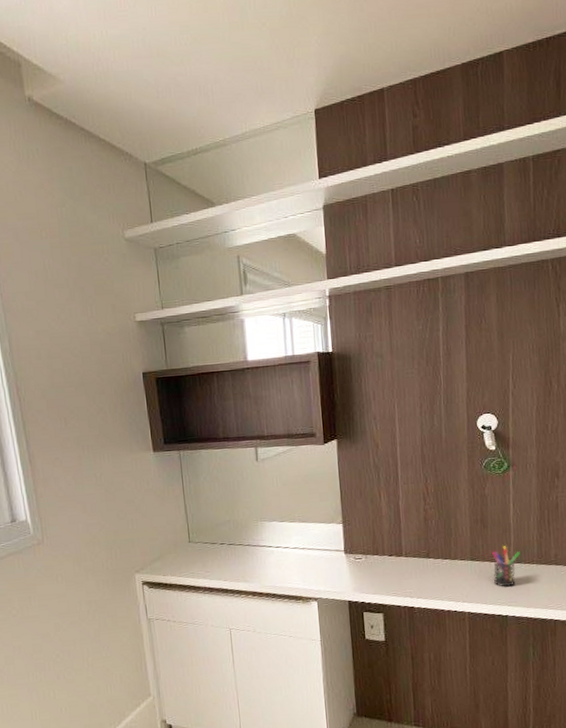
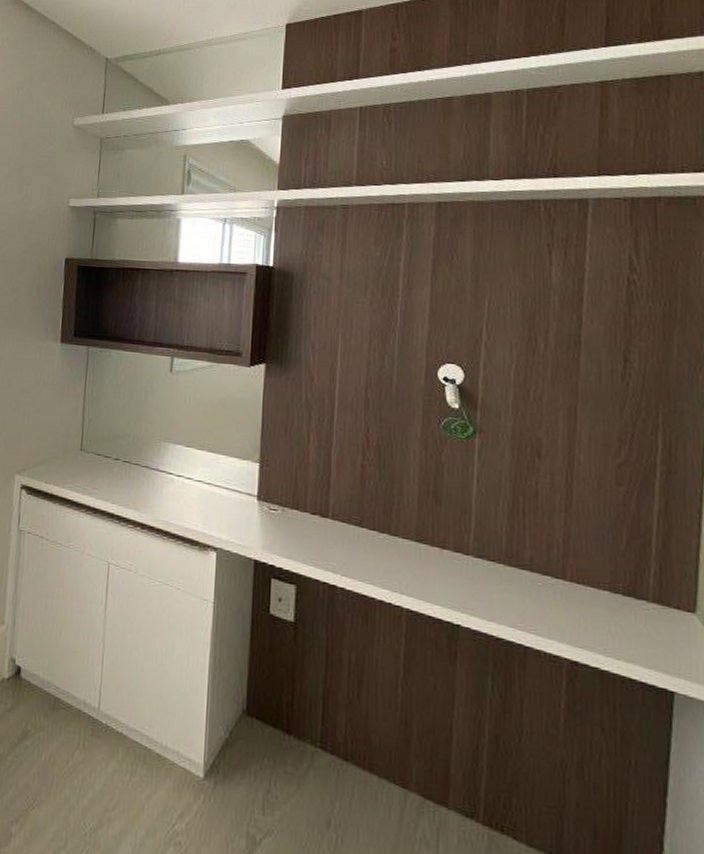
pen holder: present [492,546,521,587] -> none [443,531,483,587]

